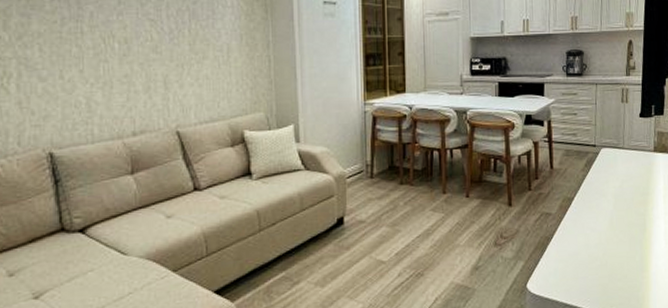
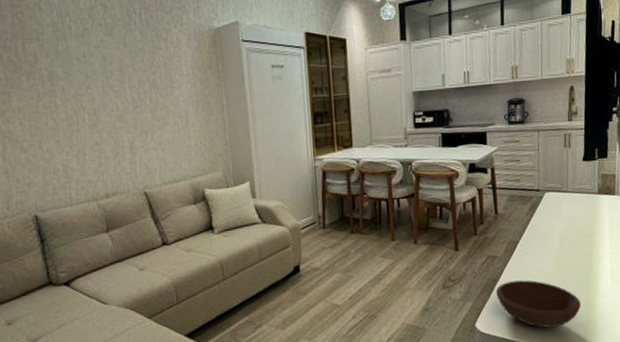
bowl: none [549,239,634,290] -> present [496,280,581,328]

